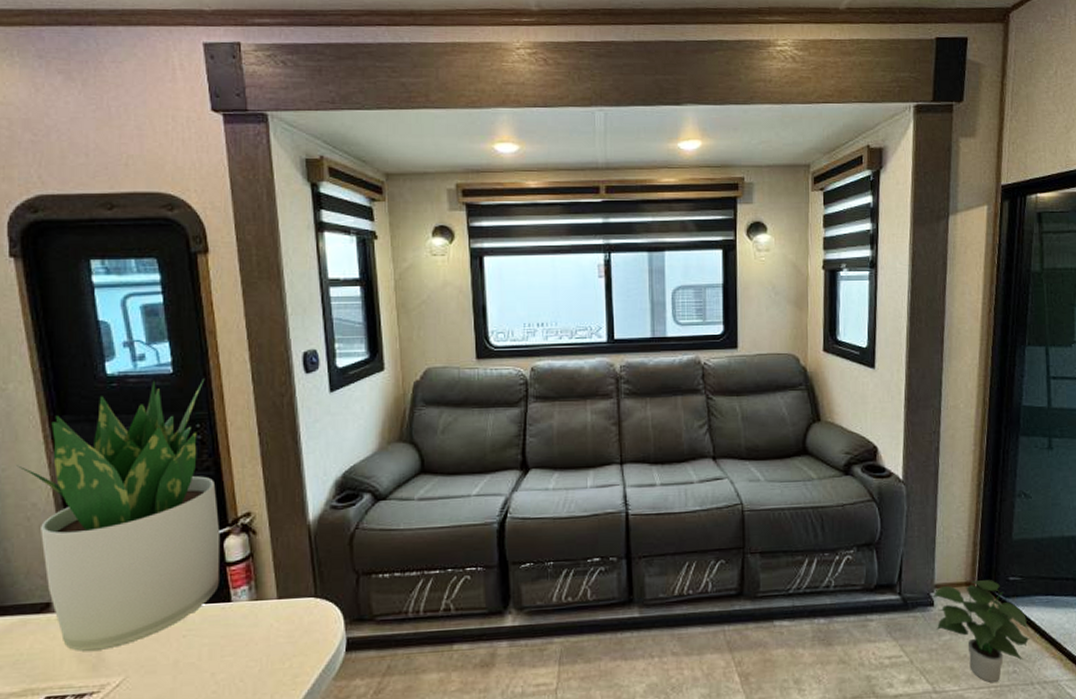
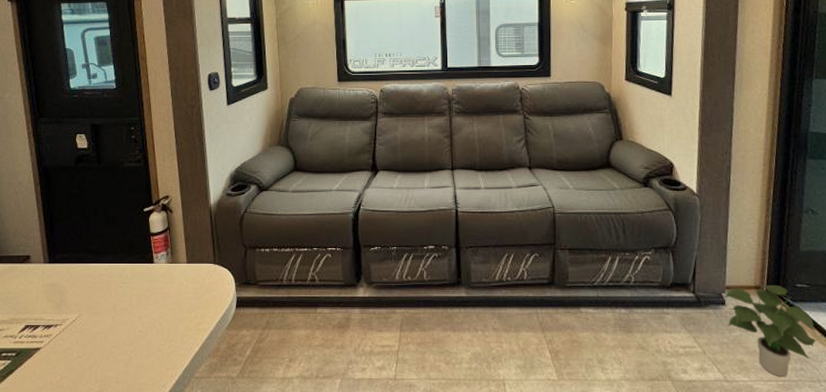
planter: present [17,379,221,651] -> none [9,93,147,293]

